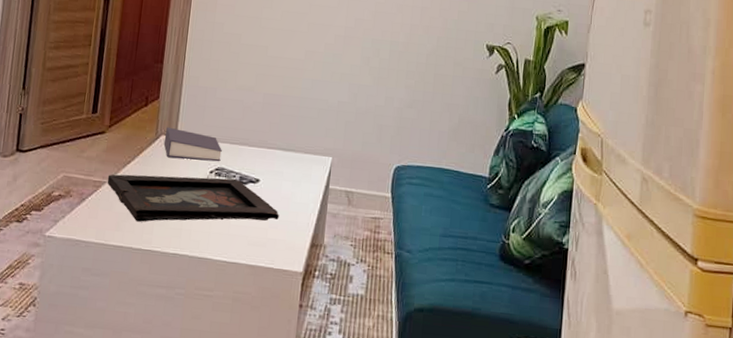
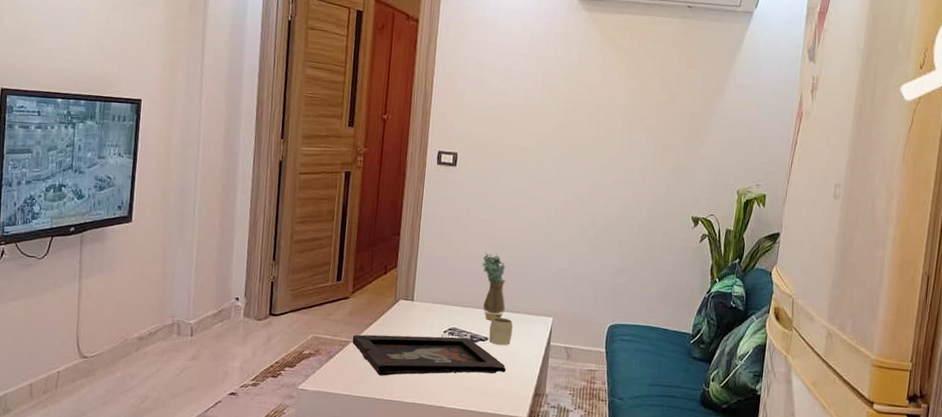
book: present [164,126,222,161] -> none [402,292,454,322]
vase: none [253,81,280,160] -> present [482,251,506,320]
mug: none [260,156,288,189] -> present [489,317,513,346]

